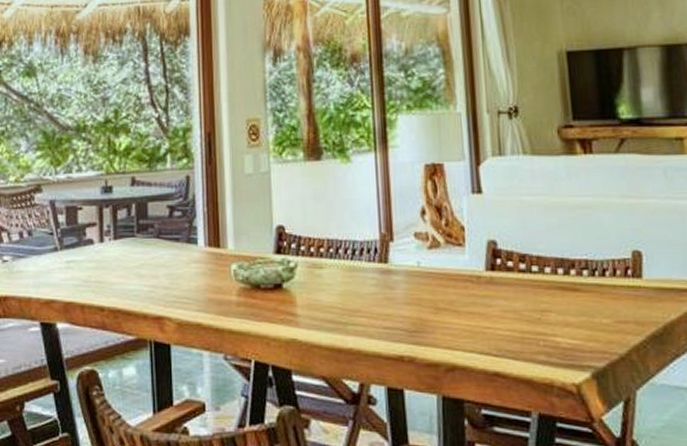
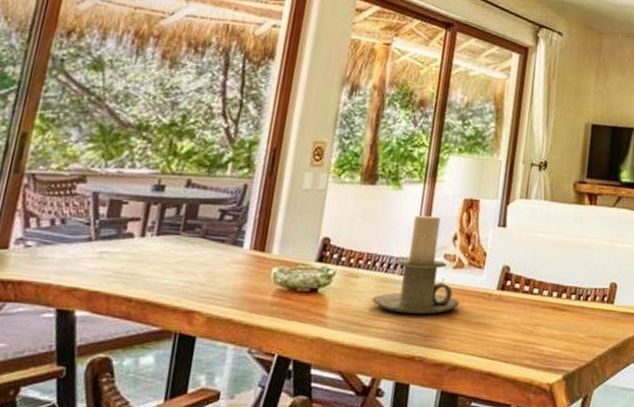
candle holder: none [342,189,444,307] -> present [372,215,460,315]

